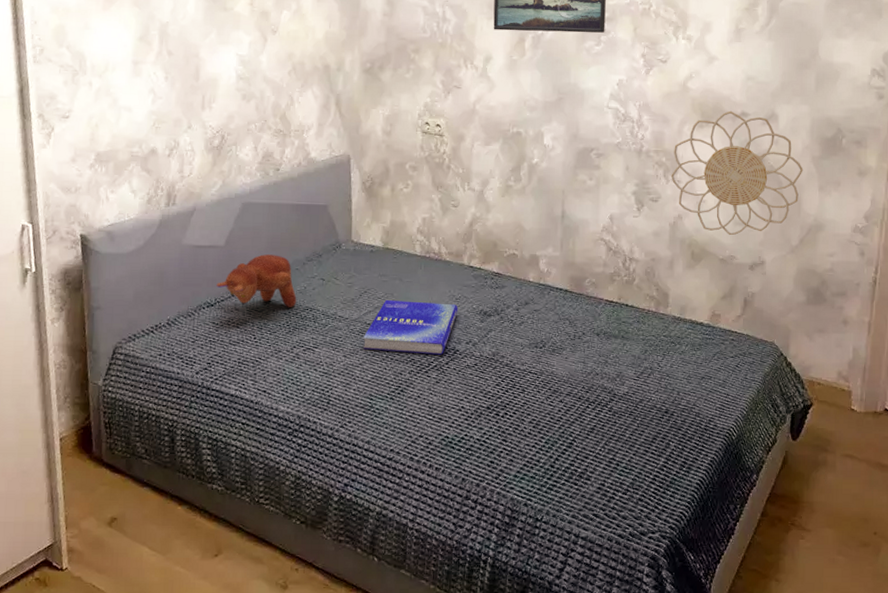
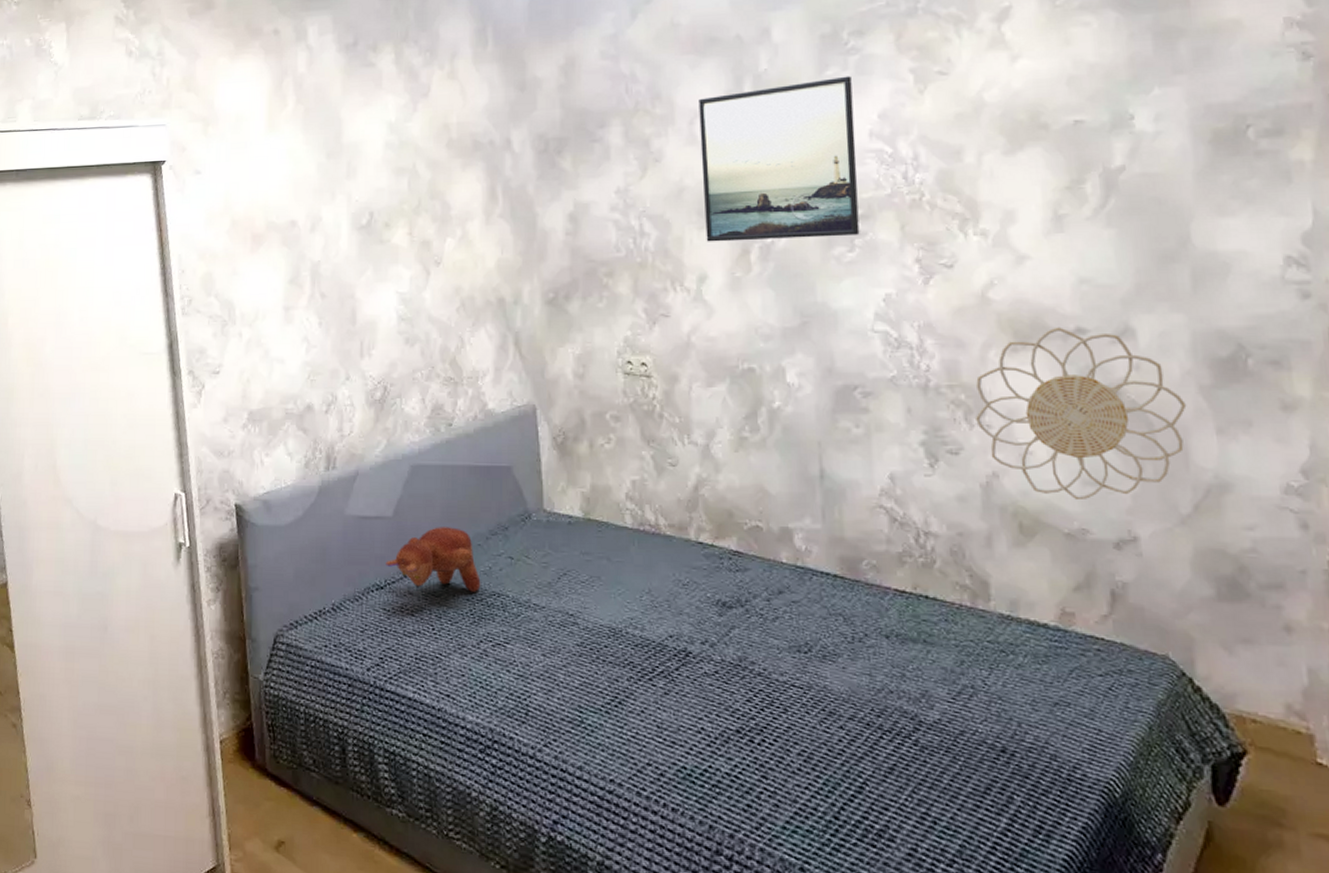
book: present [363,299,459,355] -> none [565,584,688,658]

